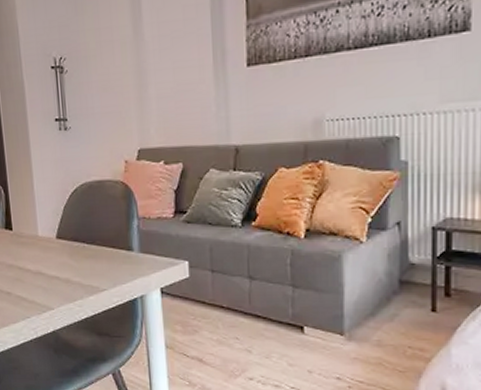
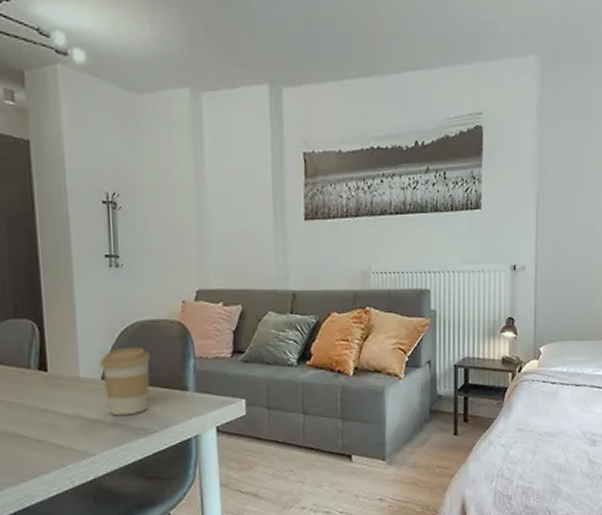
coffee cup: none [54,207,99,273] -> present [100,347,151,416]

